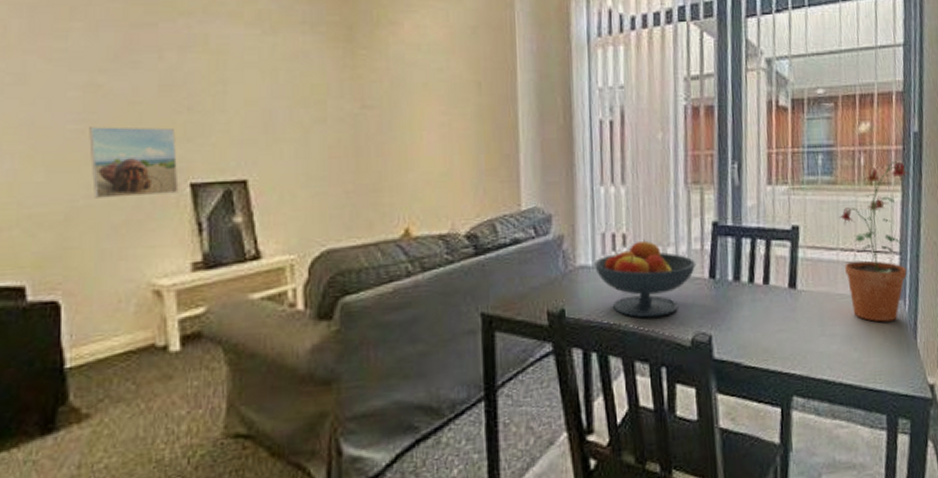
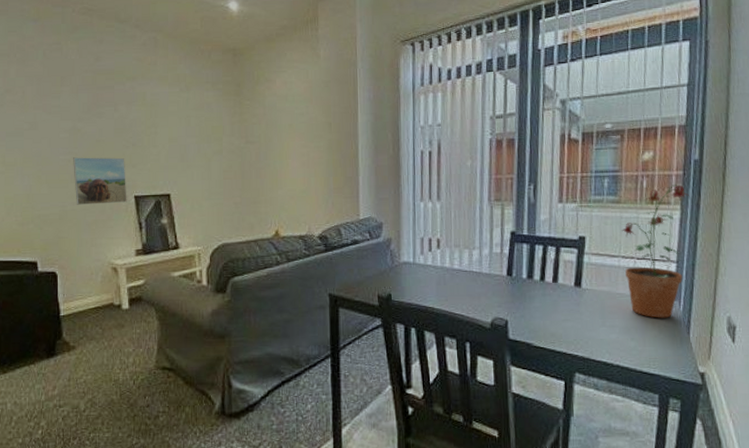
fruit bowl: present [593,239,696,318] -> none [414,243,497,304]

